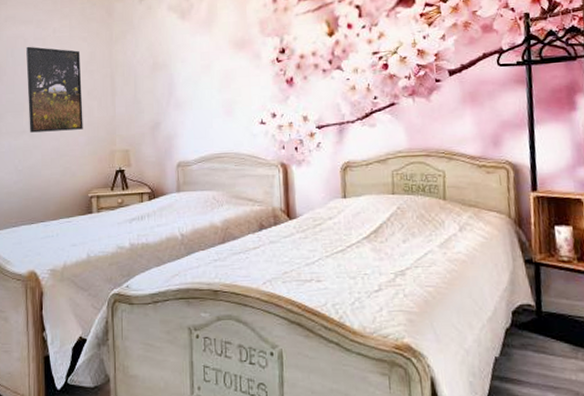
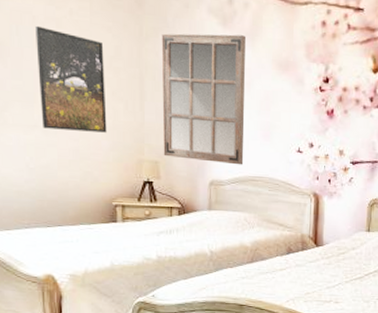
mirror: none [129,24,209,145] -> present [161,33,246,165]

